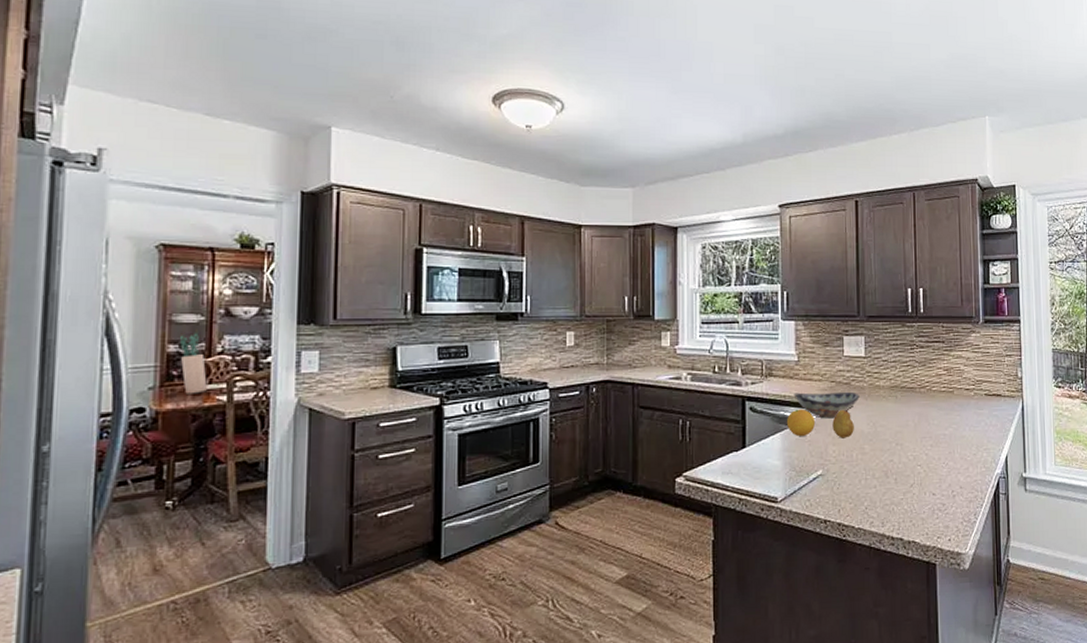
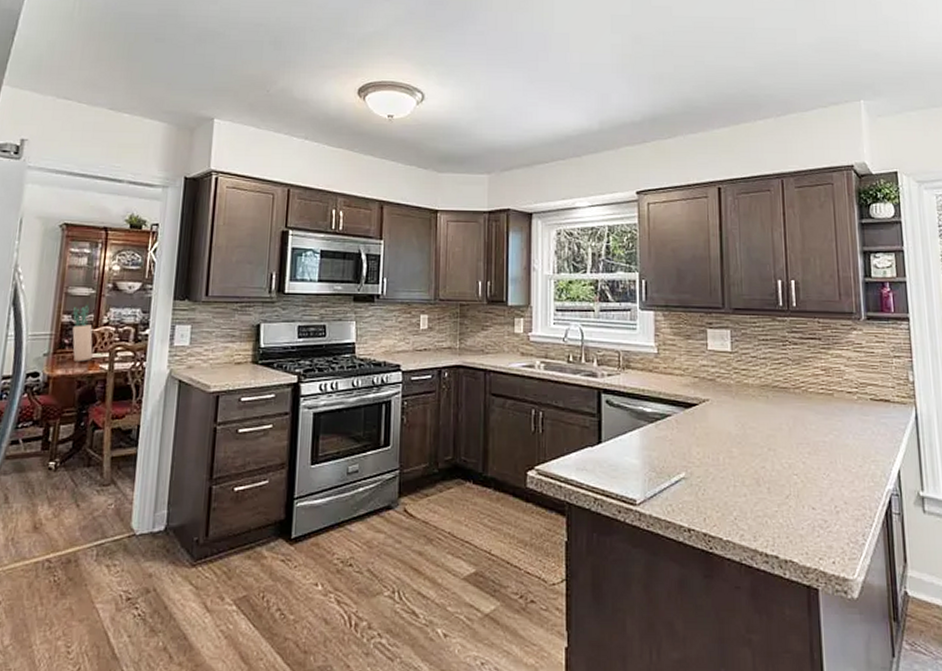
fruit: present [786,409,816,437] -> none [645,404,678,435]
decorative bowl: present [793,391,860,419] -> none [653,387,726,417]
fruit: present [832,406,854,439] -> none [696,404,720,440]

